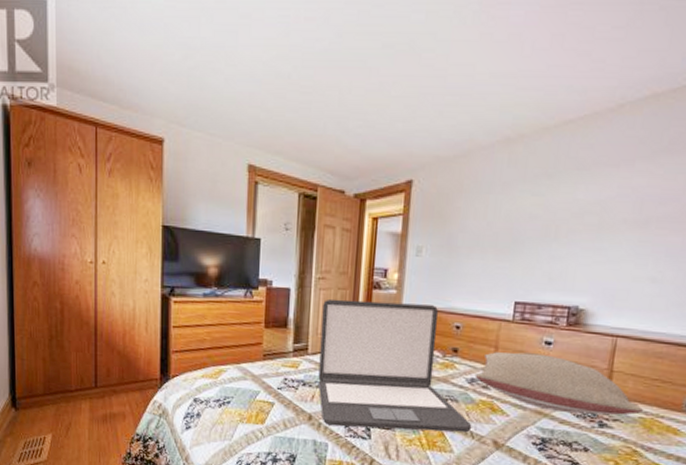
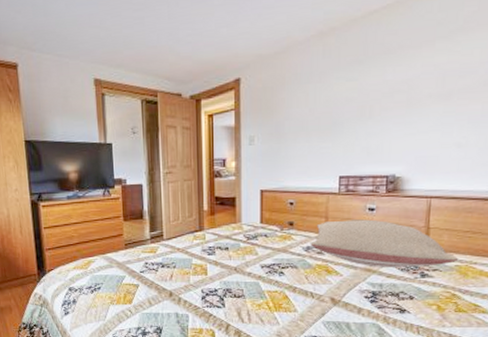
laptop: present [318,298,472,433] -> none [172,186,311,299]

